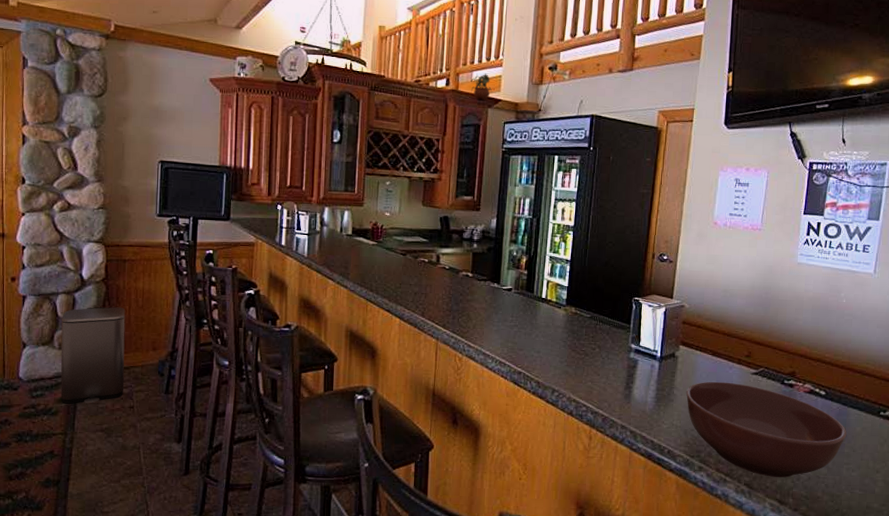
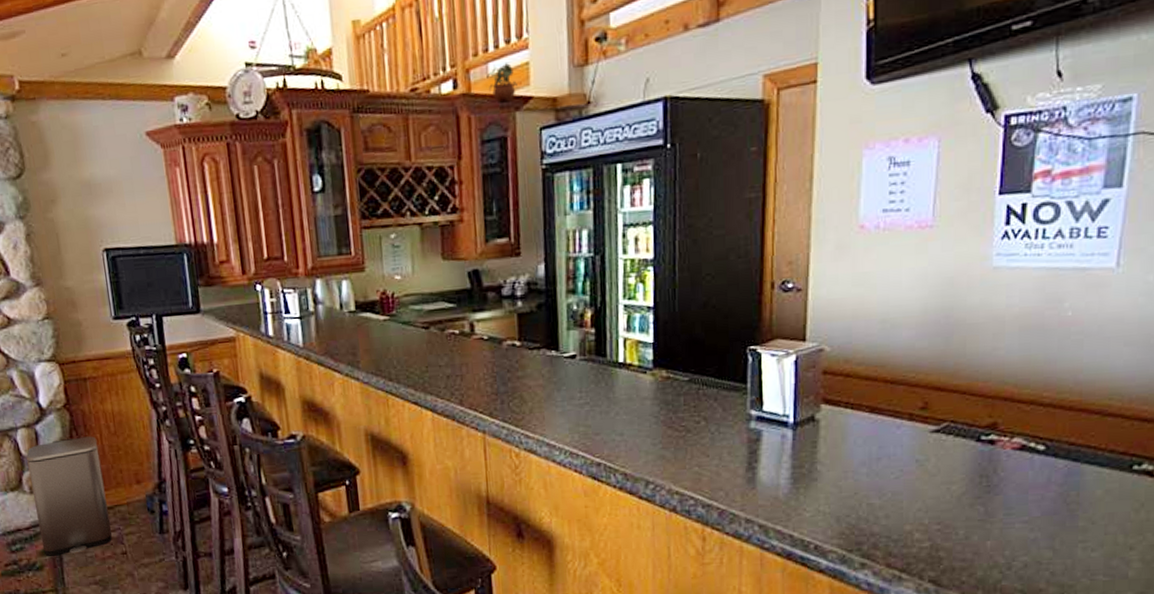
bowl: present [685,381,847,478] -> none [834,446,1081,569]

